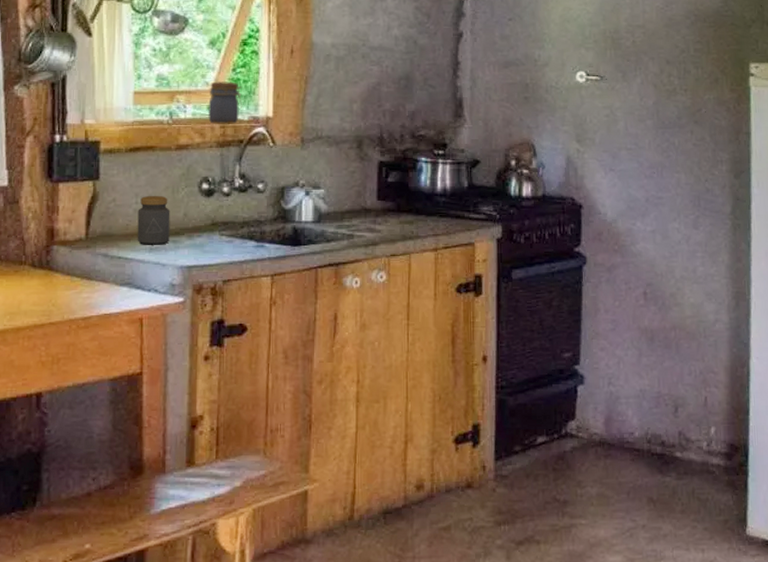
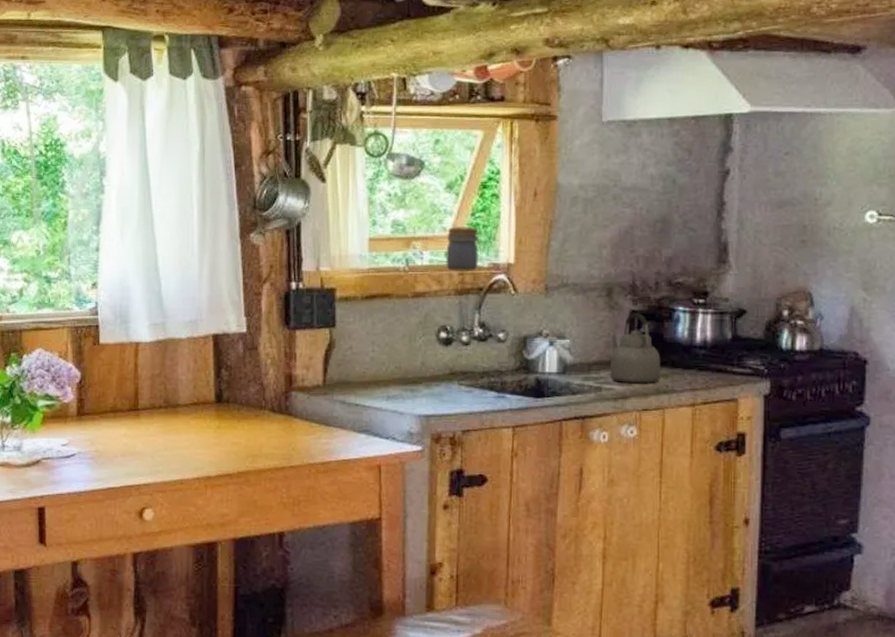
jar: present [137,195,170,245] -> none [374,343,408,393]
kettle: none [358,164,407,230] -> present [607,313,661,383]

